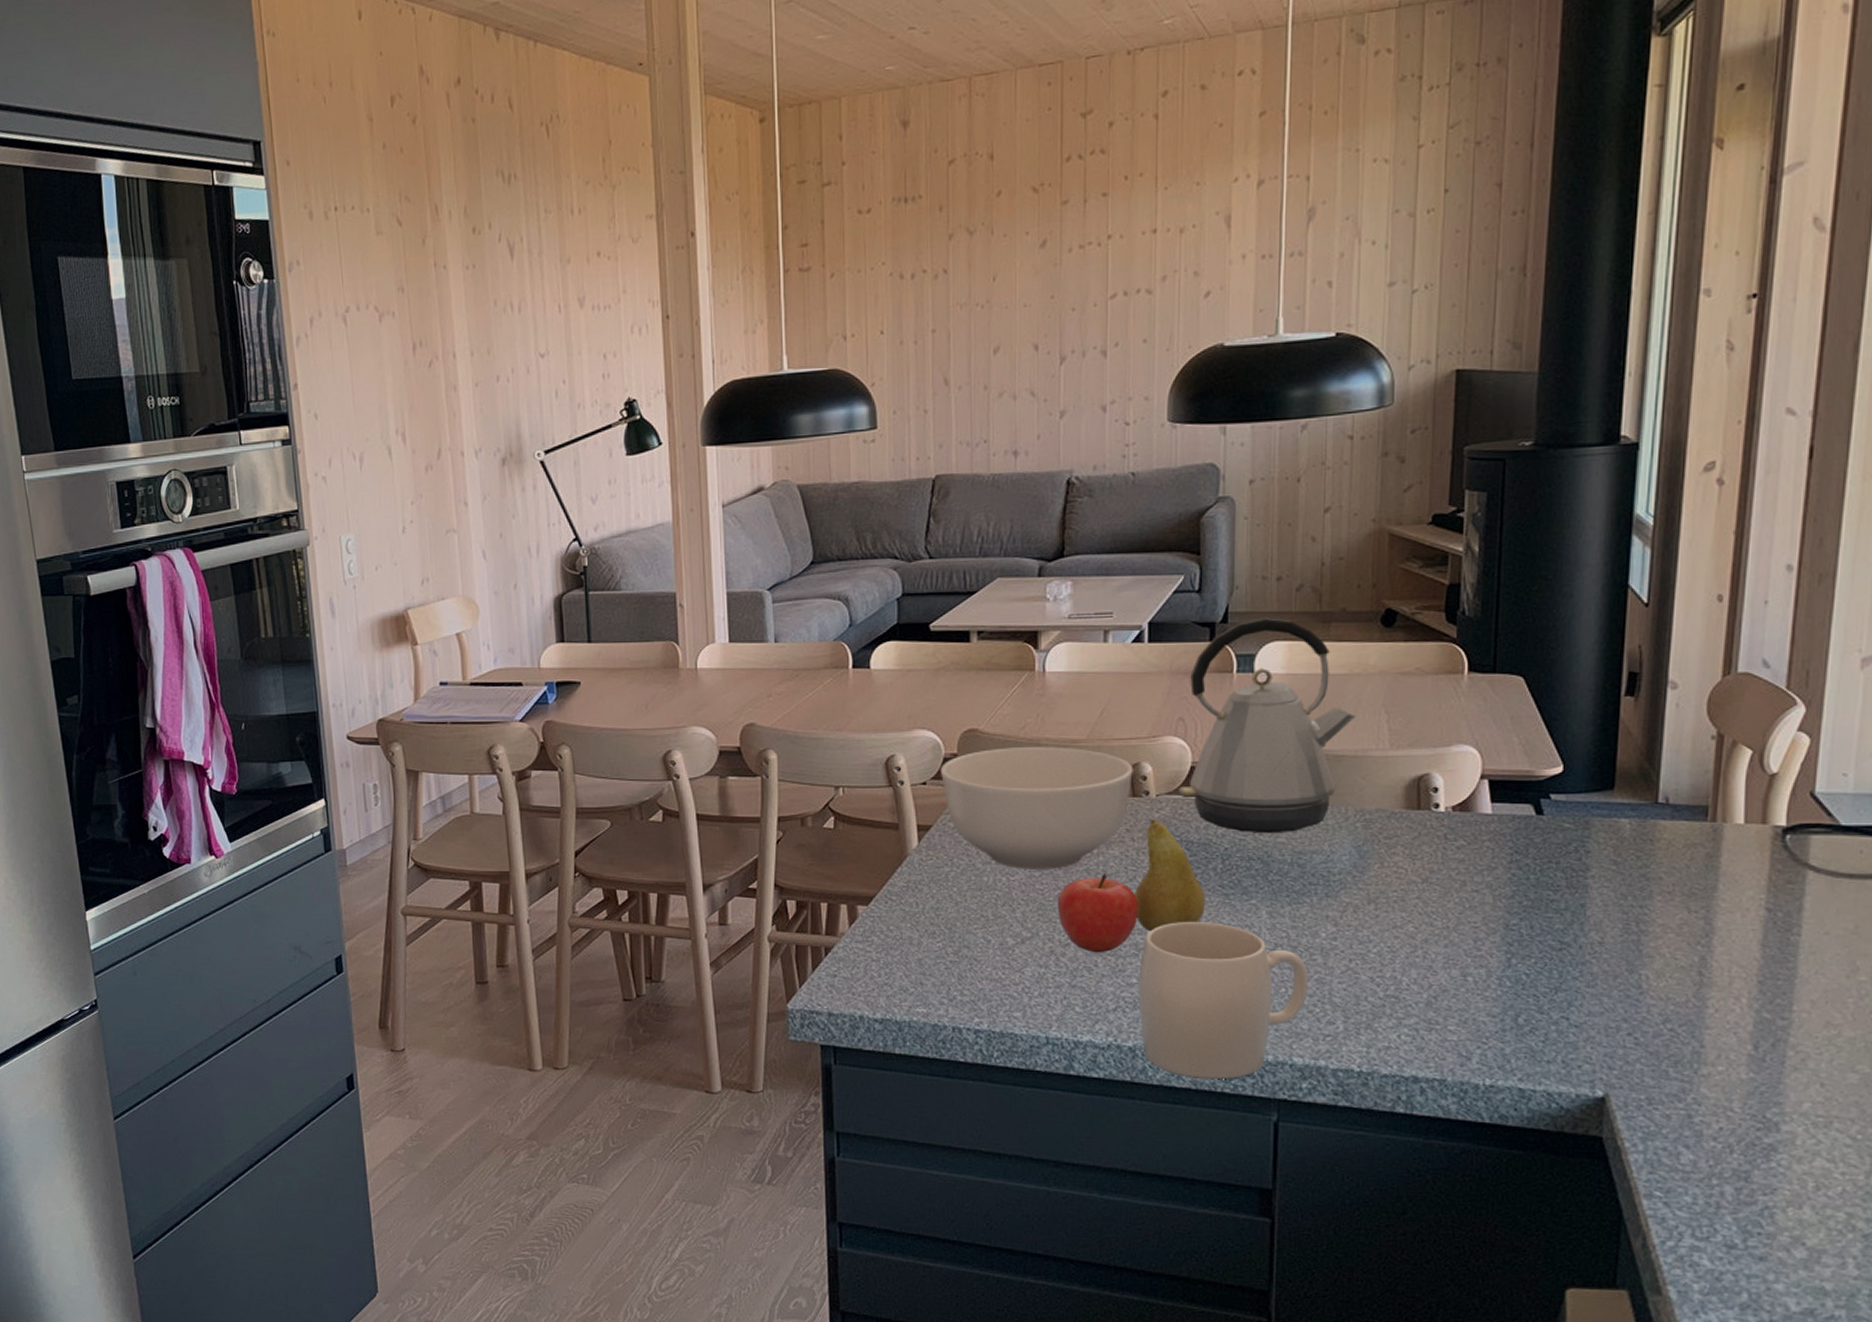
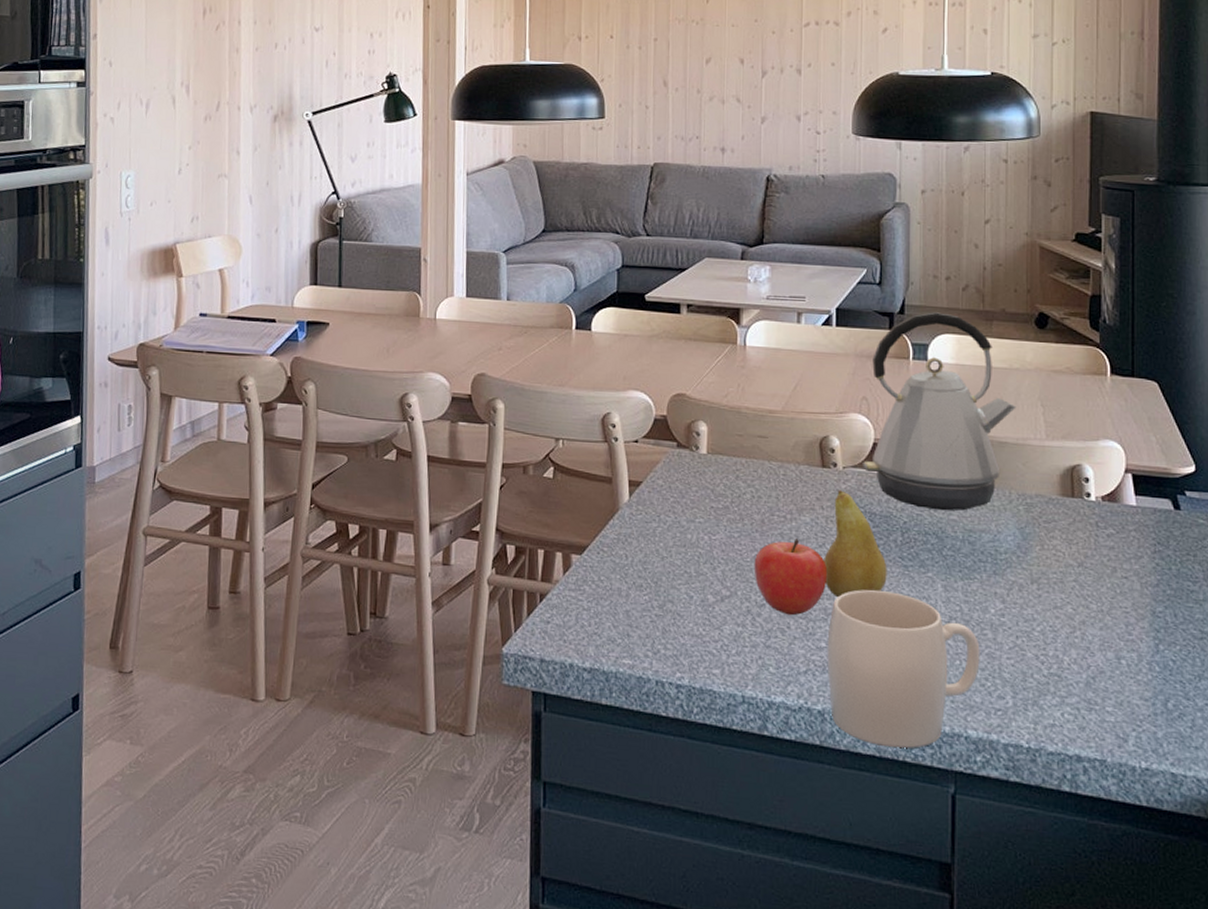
bowl: present [940,747,1133,870] -> none [650,413,823,532]

